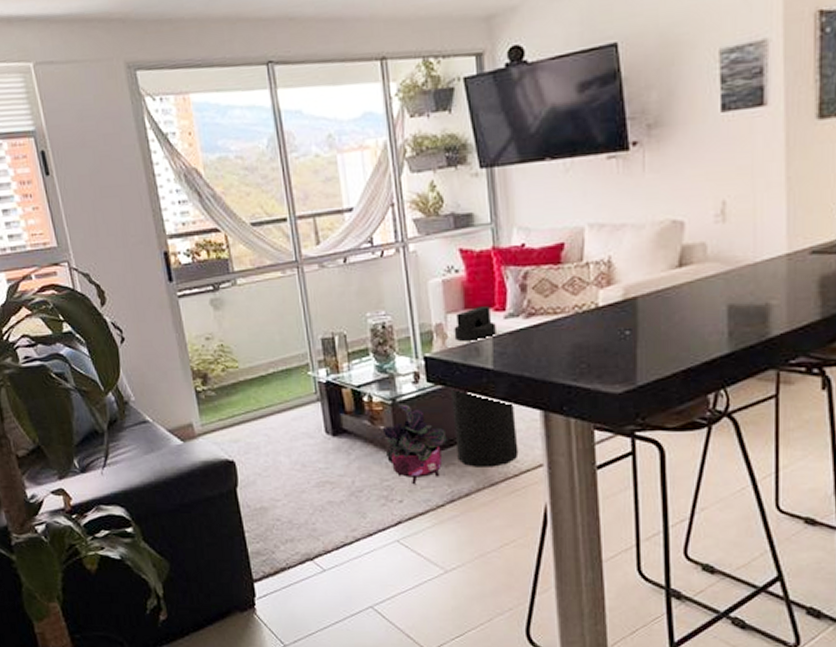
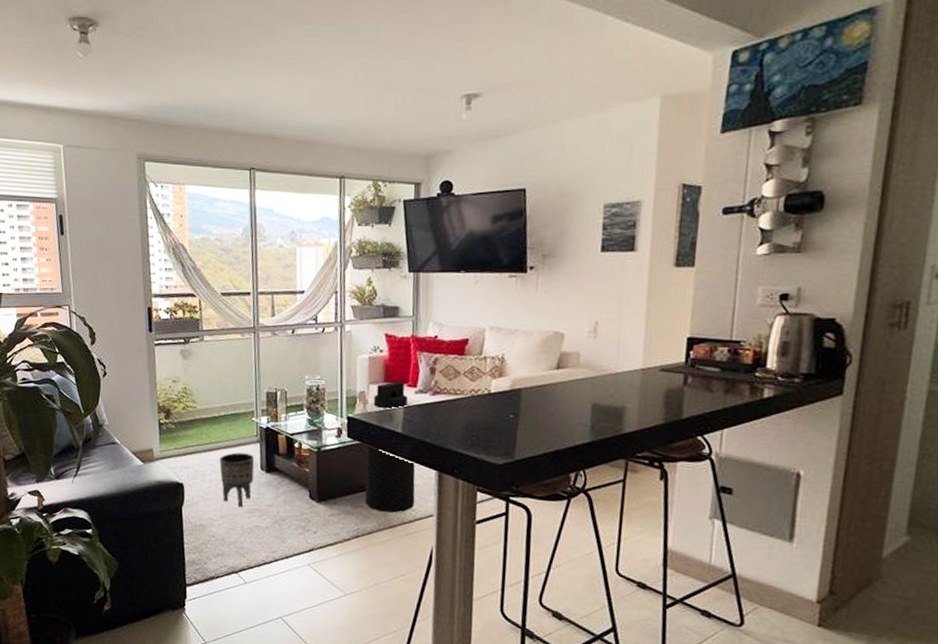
planter: none [274,416,319,482] -> present [219,452,255,507]
potted plant: present [382,402,447,485] -> none [307,451,359,520]

